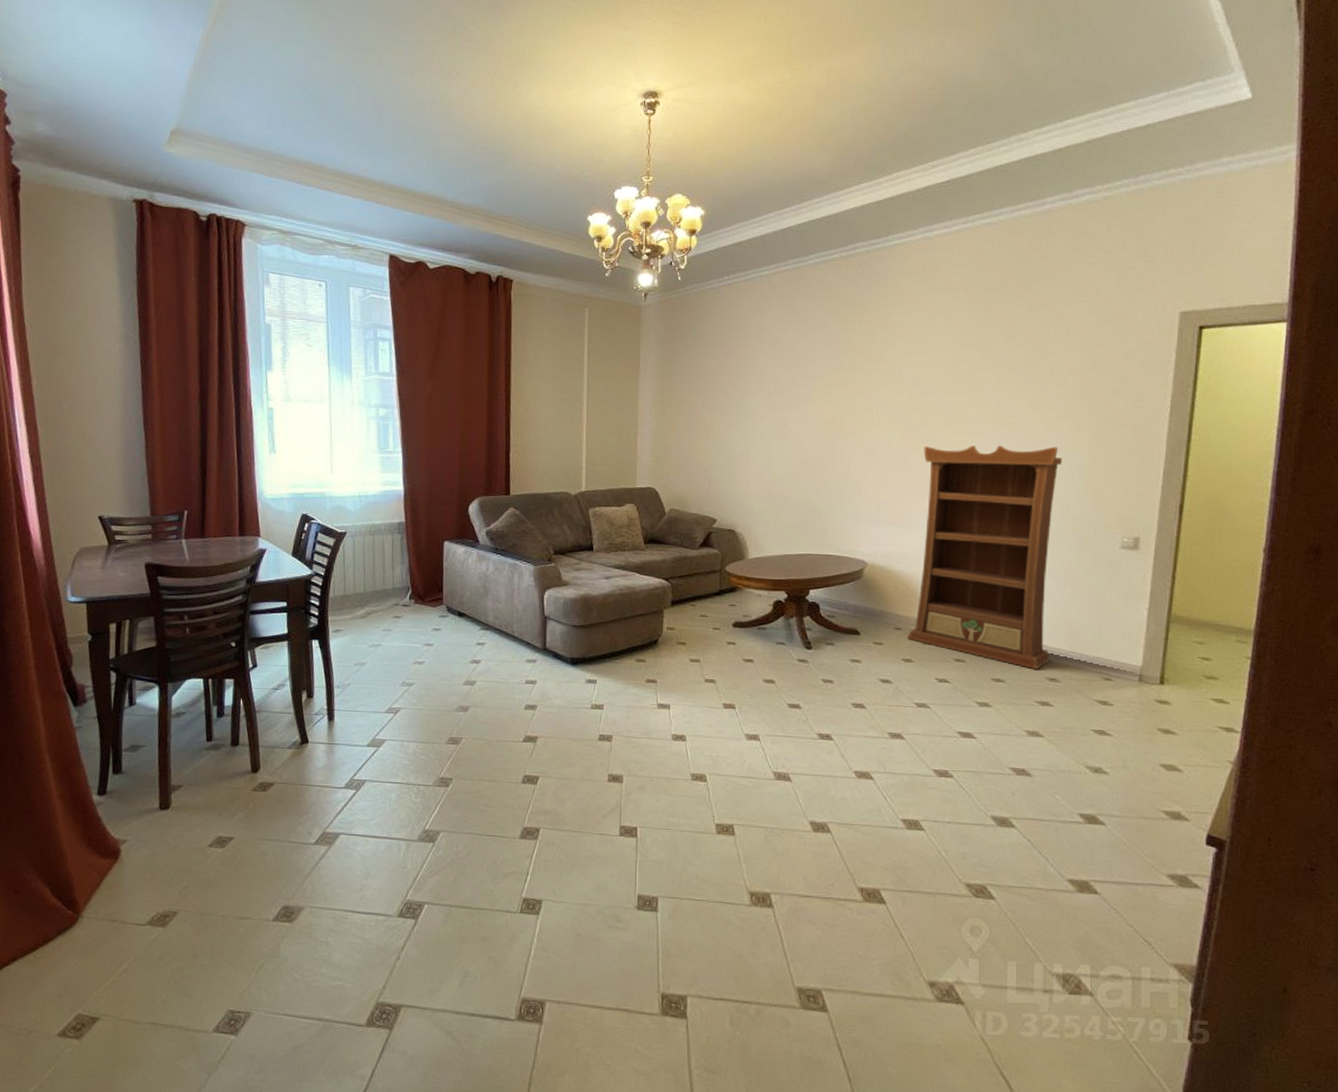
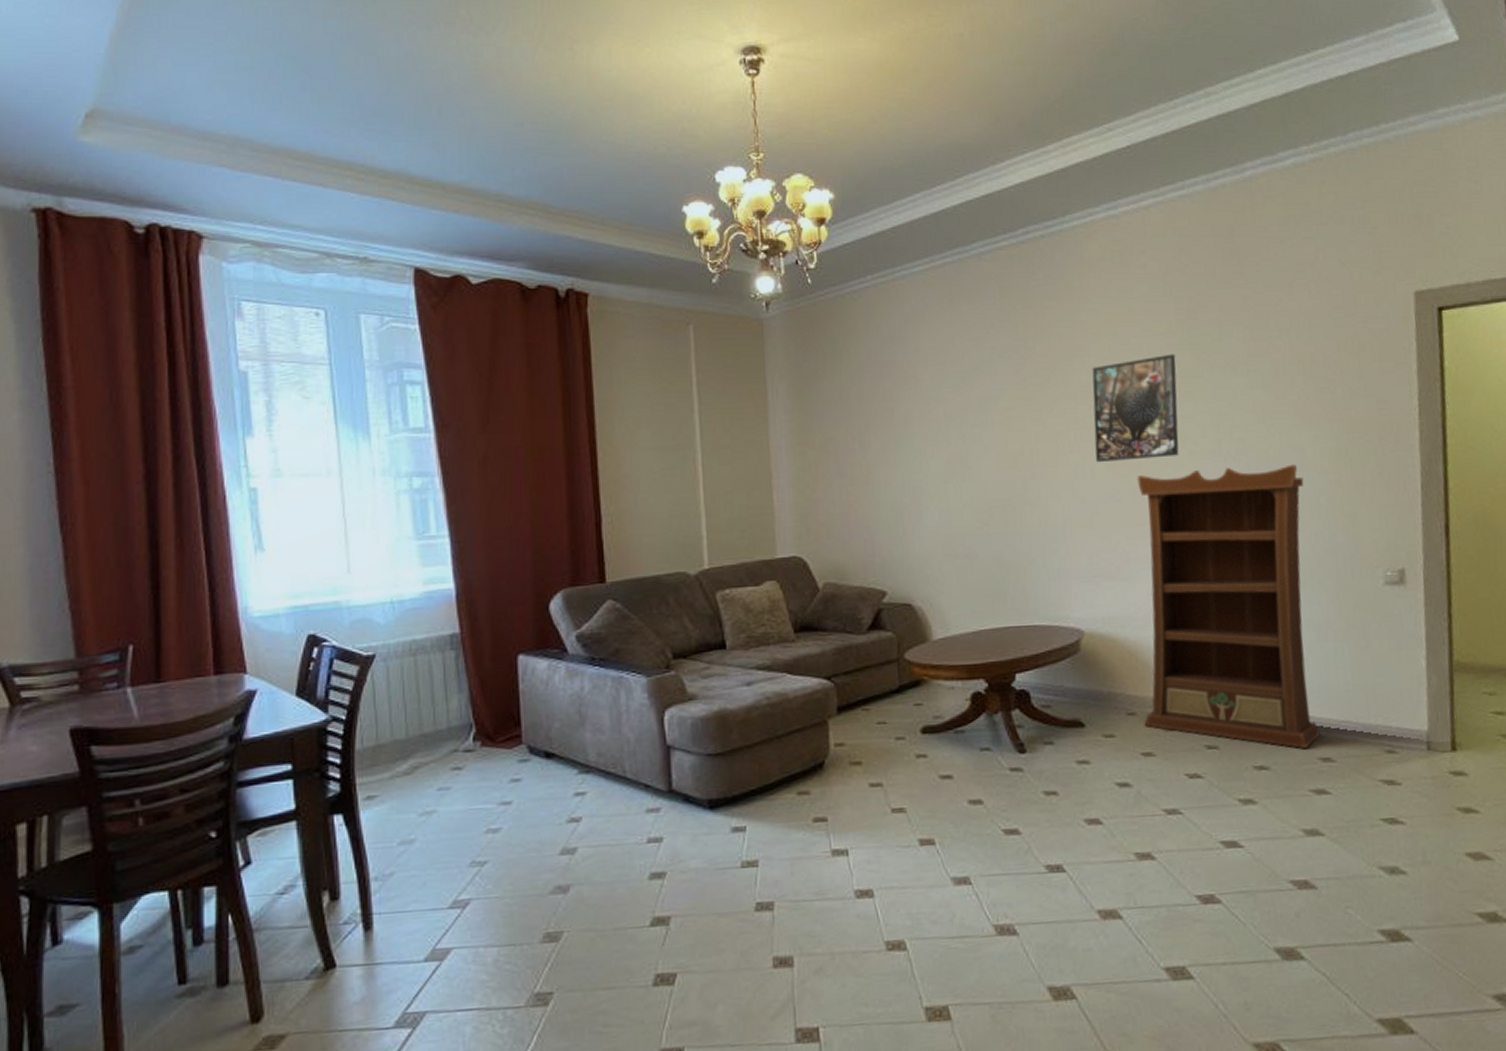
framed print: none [891,351,967,434] -> present [1092,353,1179,463]

